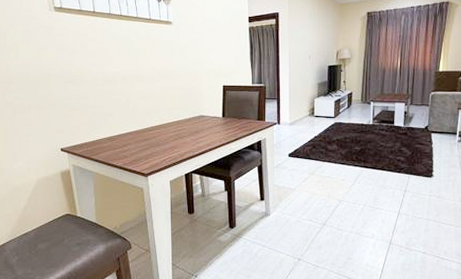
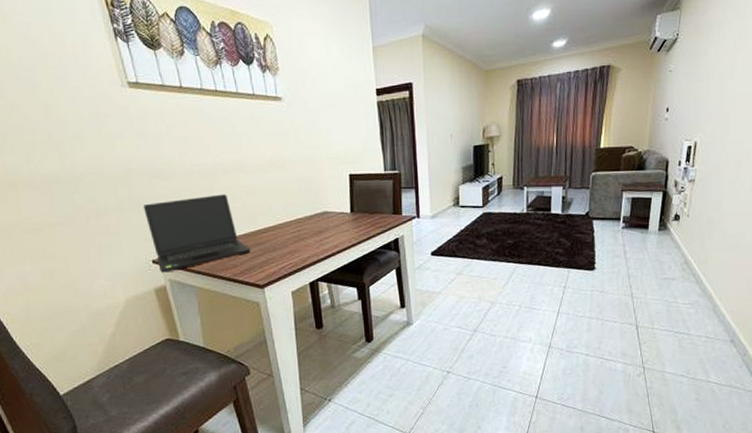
laptop: none [57,98,139,159] -> present [142,194,251,273]

